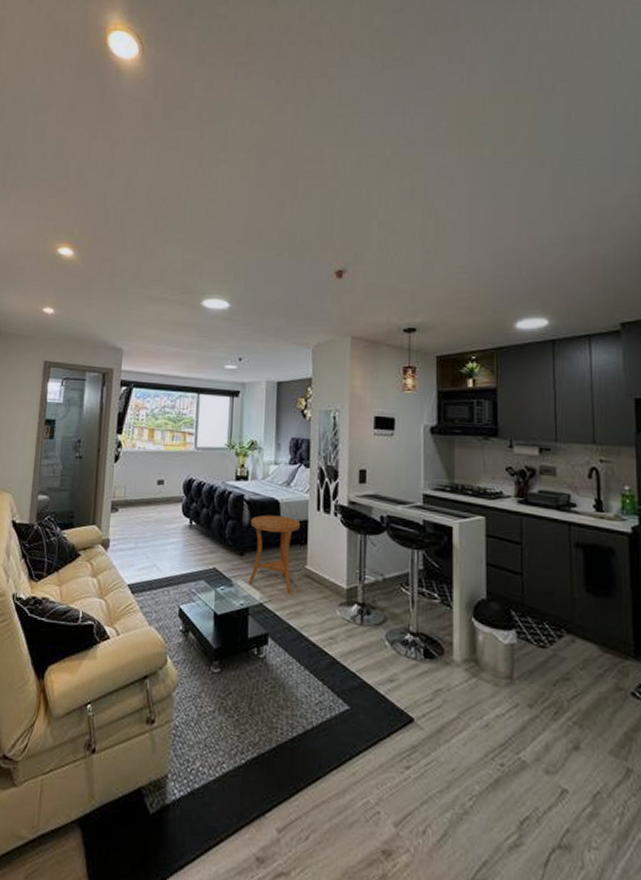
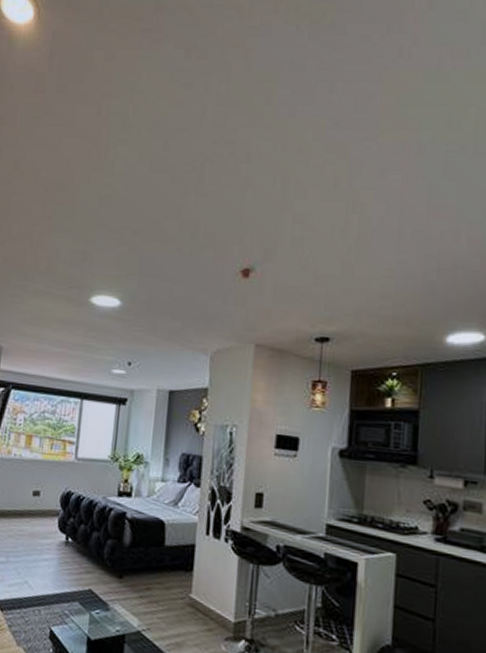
side table: present [248,514,301,595] -> none [126,535,187,624]

